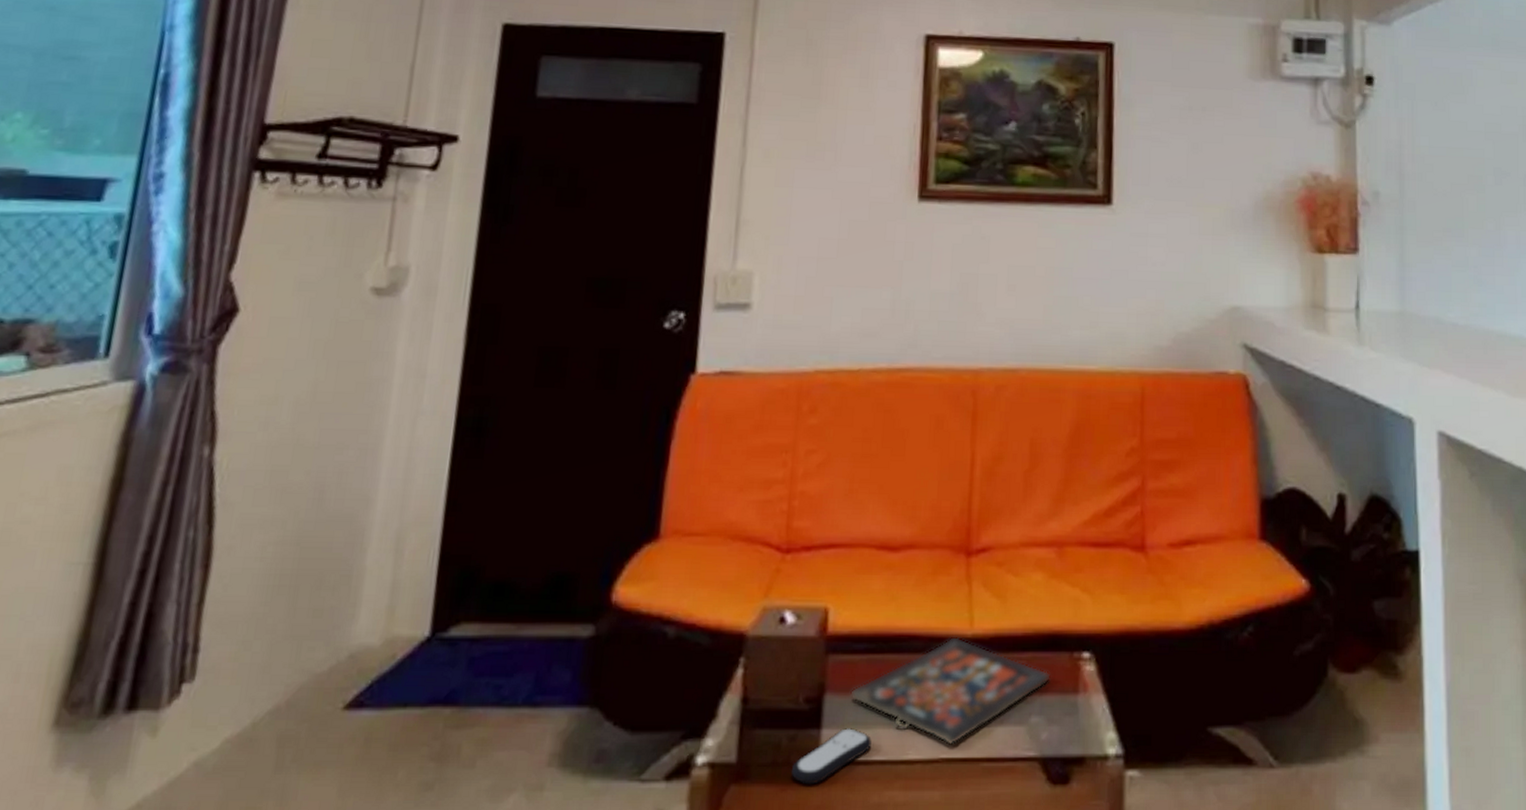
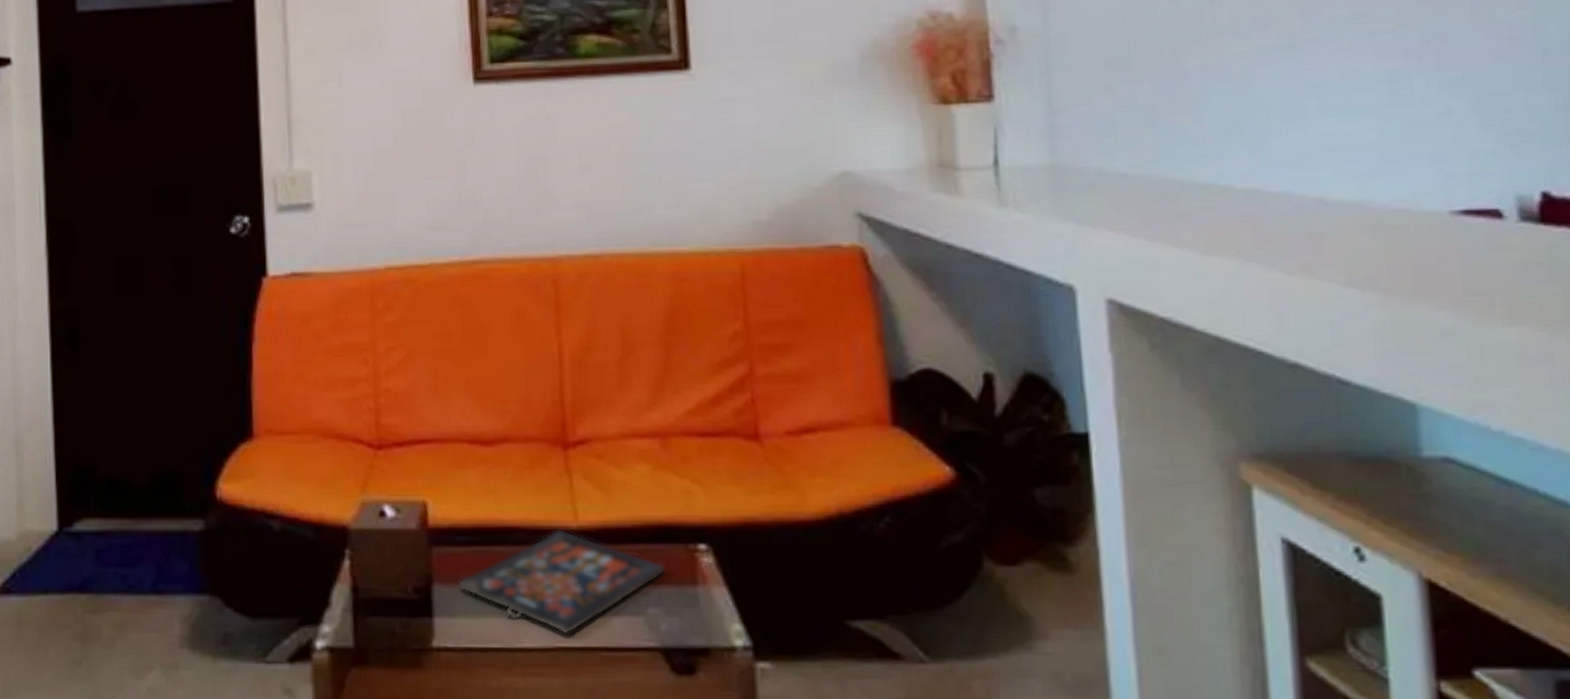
remote control: present [791,728,872,785] -> none [408,617,485,669]

